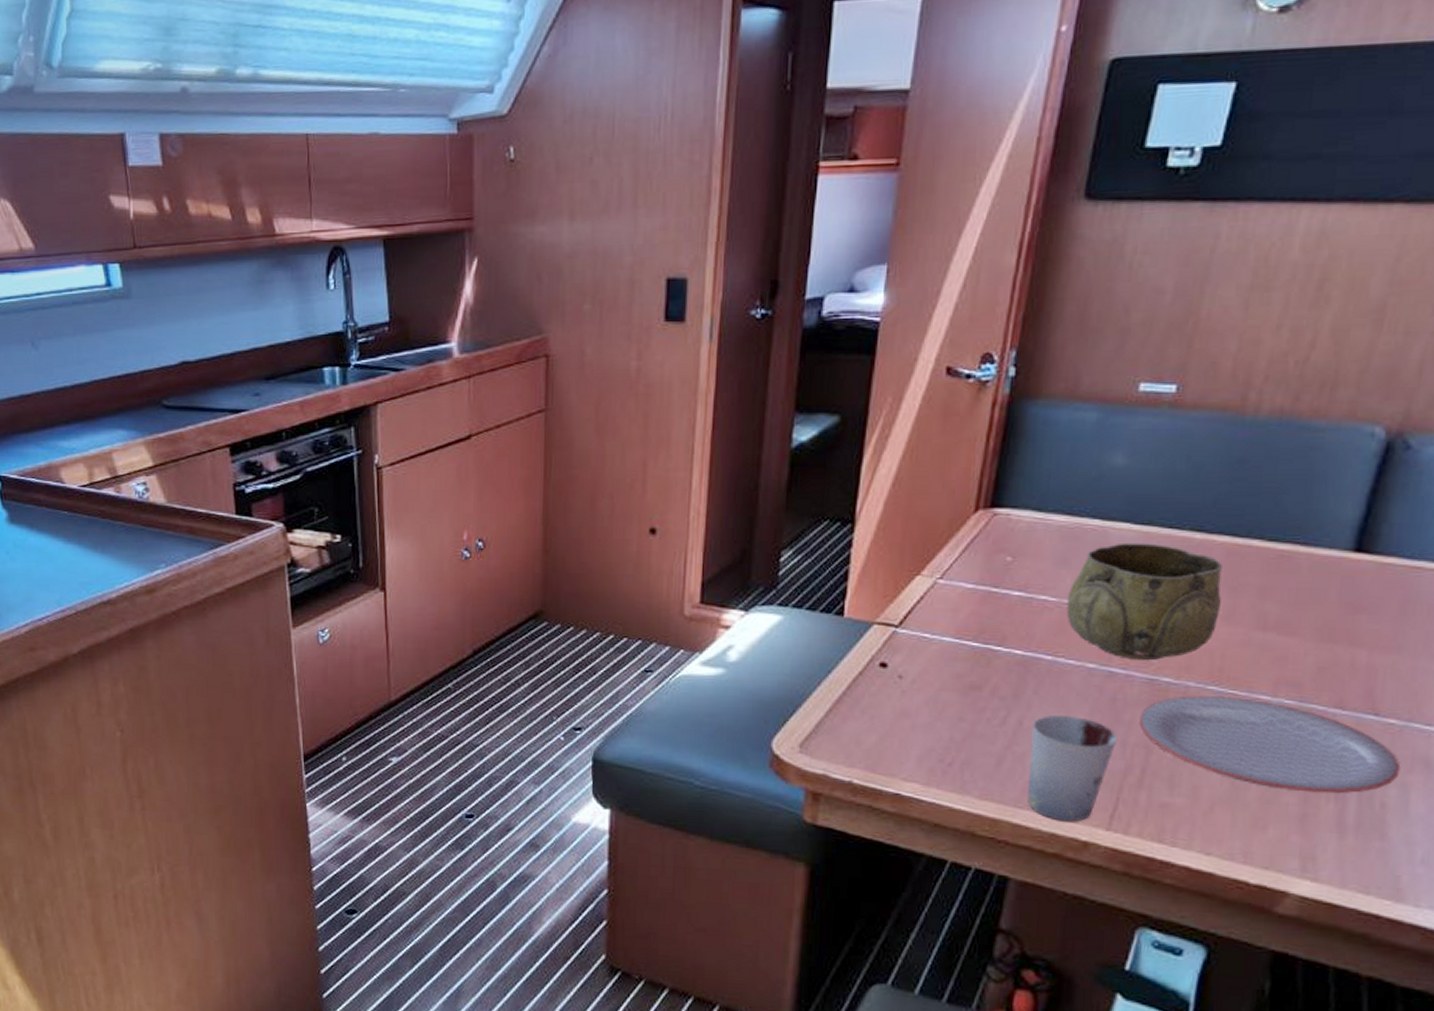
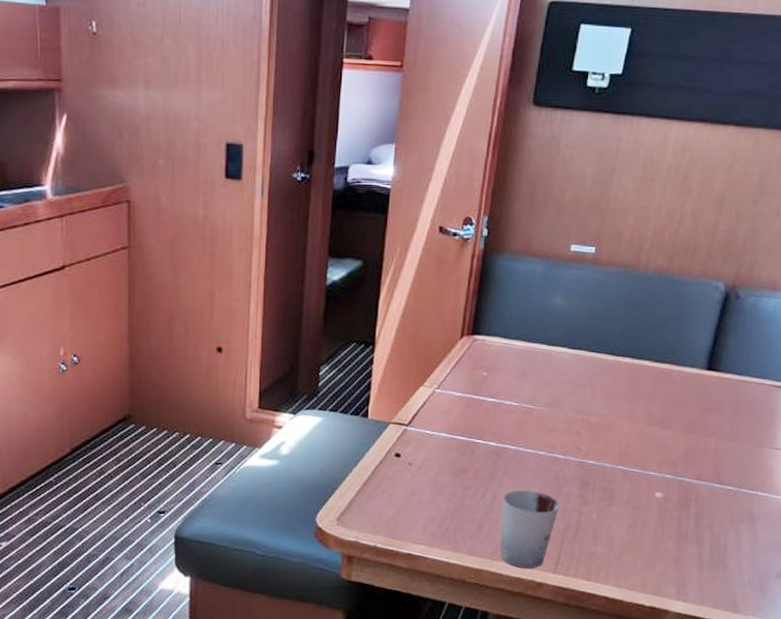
decorative bowl: present [1066,542,1222,661] -> none [525,362,626,449]
plate: present [1138,696,1399,794] -> none [573,473,735,540]

